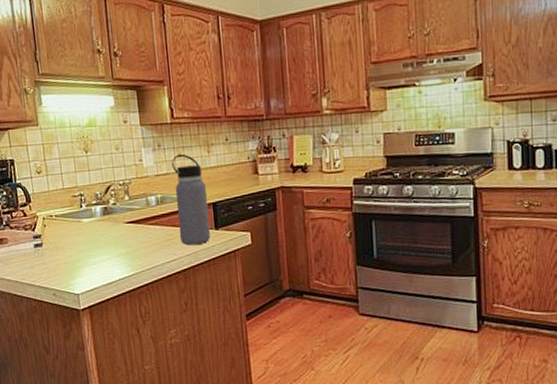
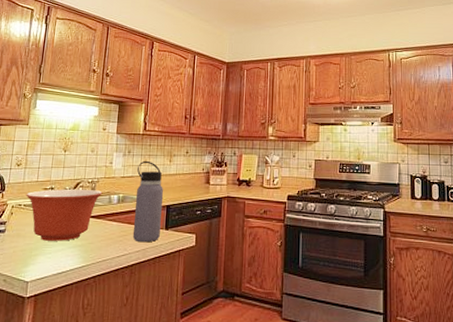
mixing bowl: none [54,192,138,252] -> present [26,189,103,241]

